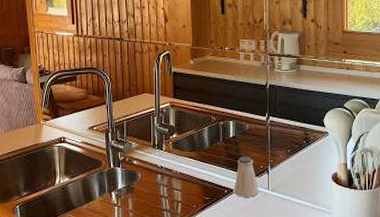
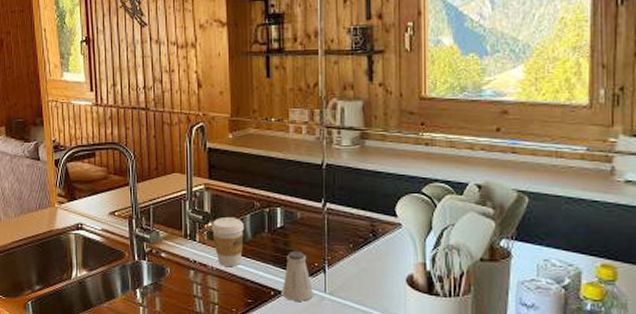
coffee cup: none [176,129,203,171] -> present [212,216,244,267]

